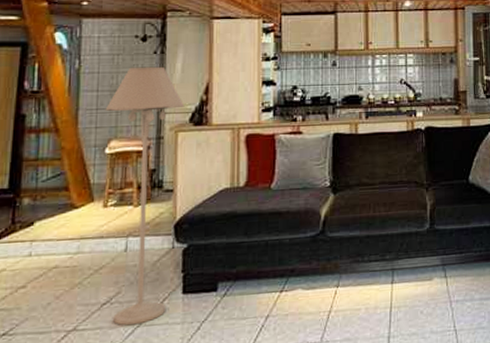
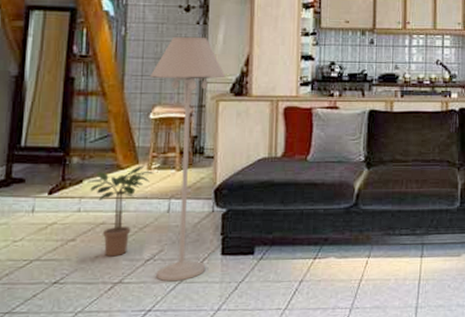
potted plant: none [39,203,110,303] -> present [88,165,154,257]

